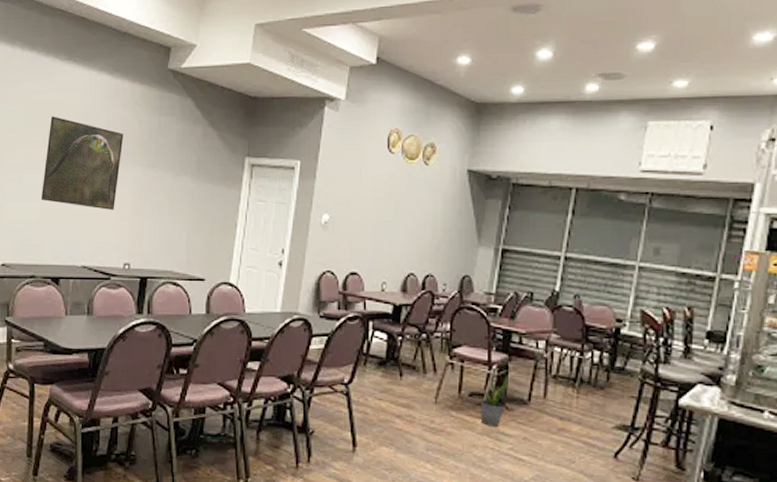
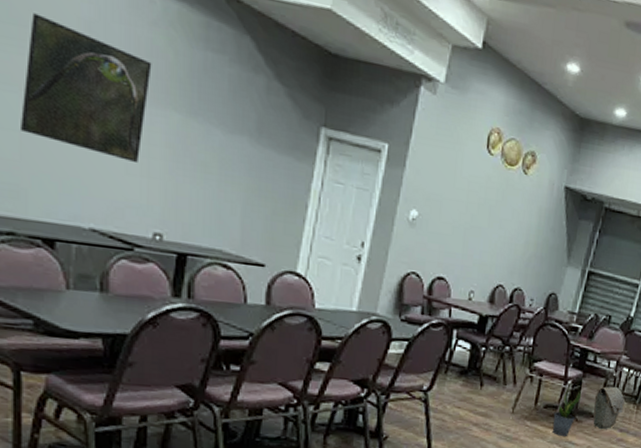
bag: none [525,368,562,418] -> present [593,386,626,430]

